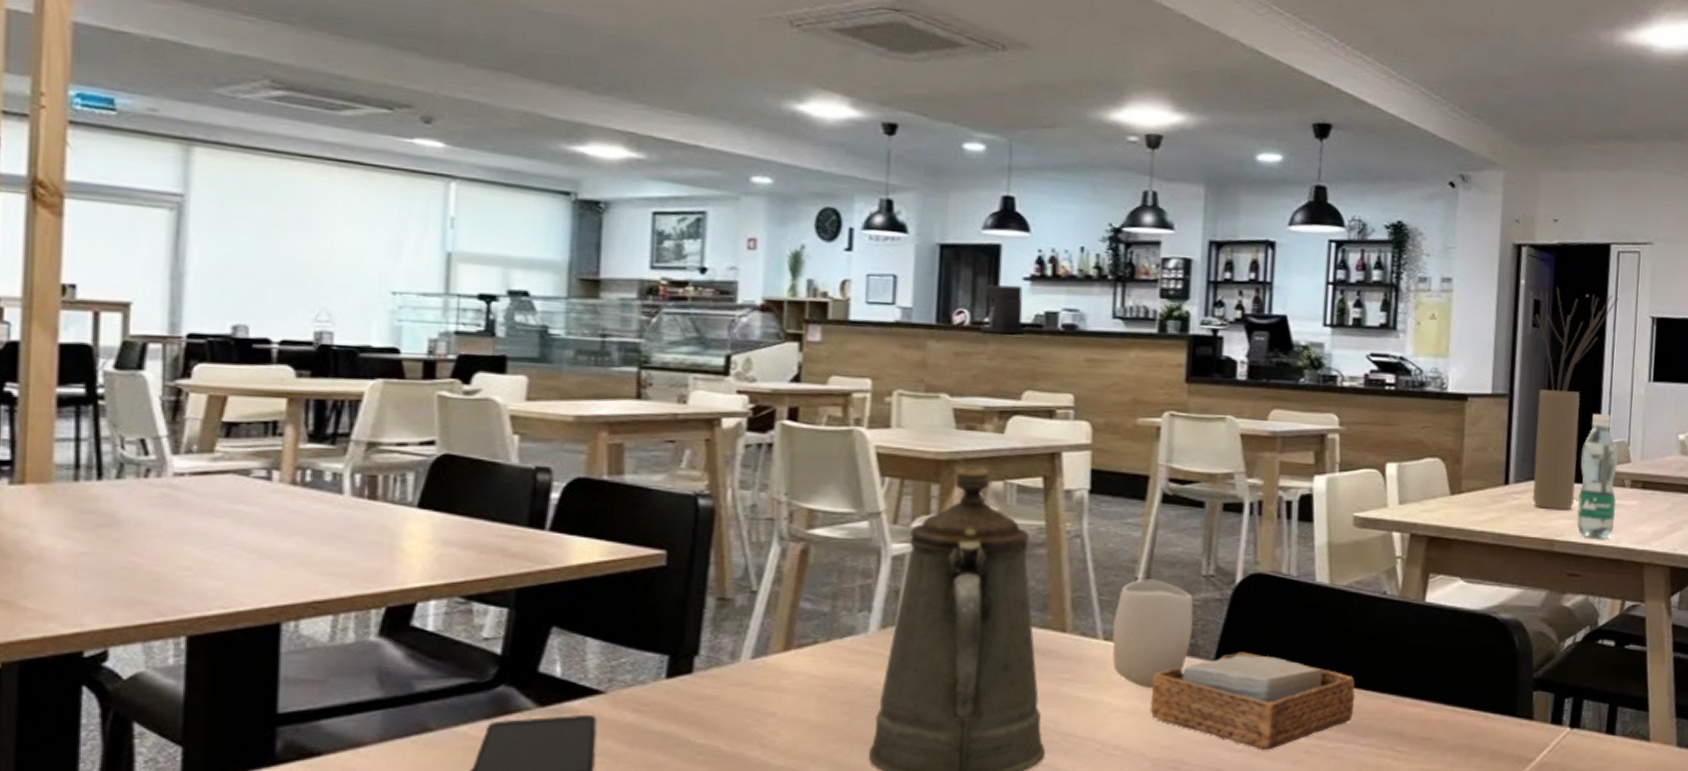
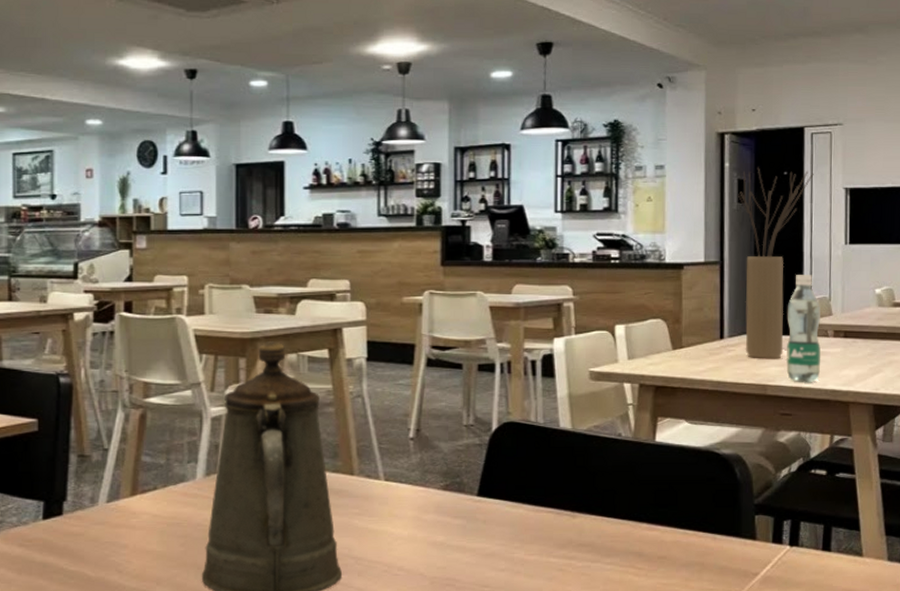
coffee maker: present [980,285,1023,336] -> none [272,193,306,235]
cup: present [1112,579,1194,688] -> none [392,429,458,519]
napkin holder: present [1150,652,1356,751] -> none [426,487,599,570]

